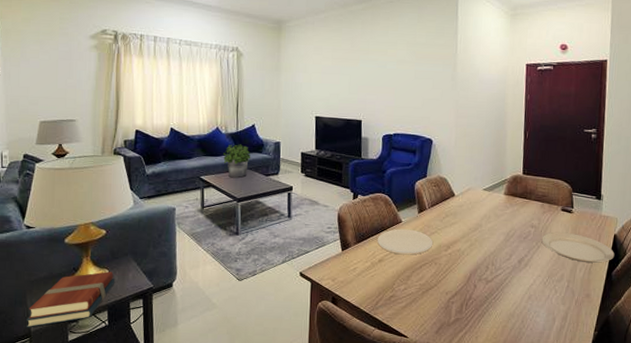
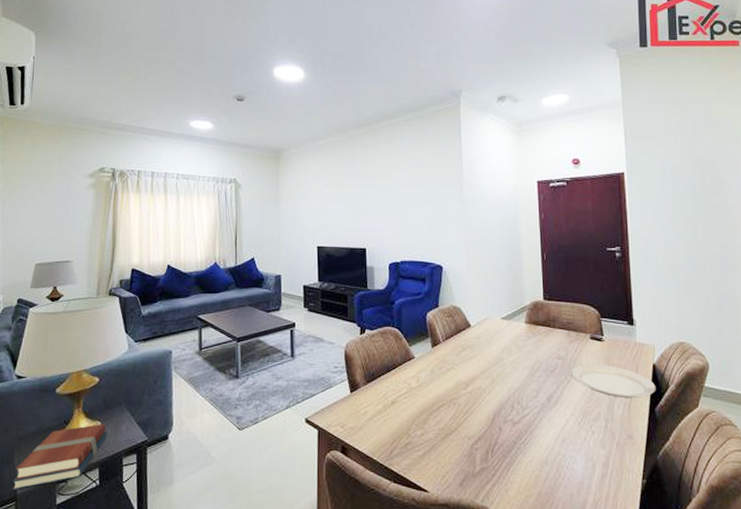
potted plant: present [222,144,251,179] -> none [221,279,251,316]
plate: present [377,229,434,255] -> none [389,365,451,395]

